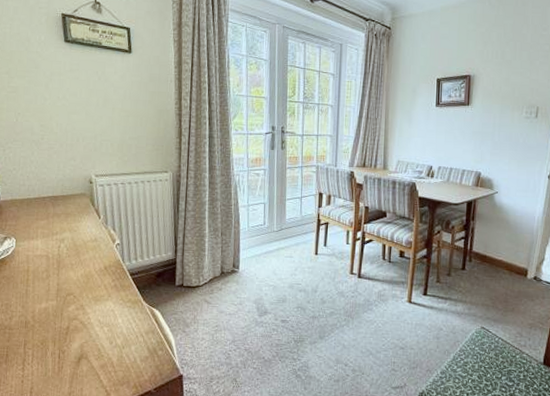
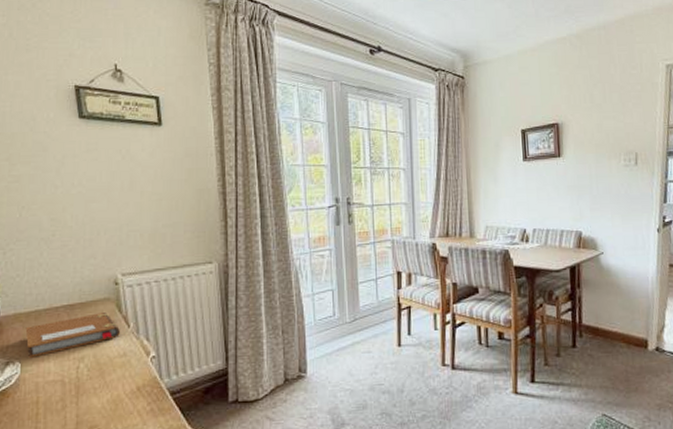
notebook: none [19,205,93,235] -> present [25,312,120,358]

